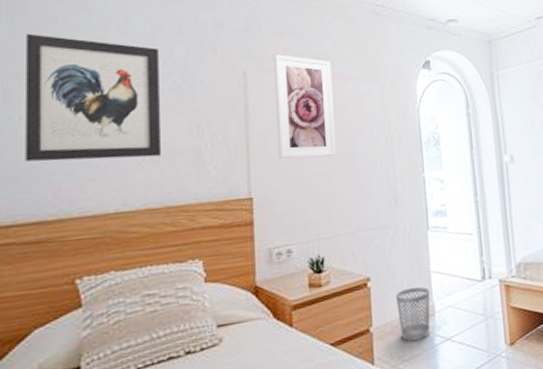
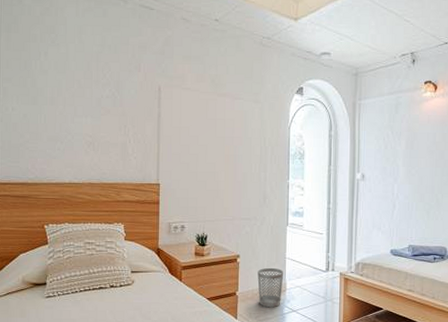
wall art: present [25,33,161,162] -> none [16,48,101,146]
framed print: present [273,54,337,159] -> none [180,74,224,158]

